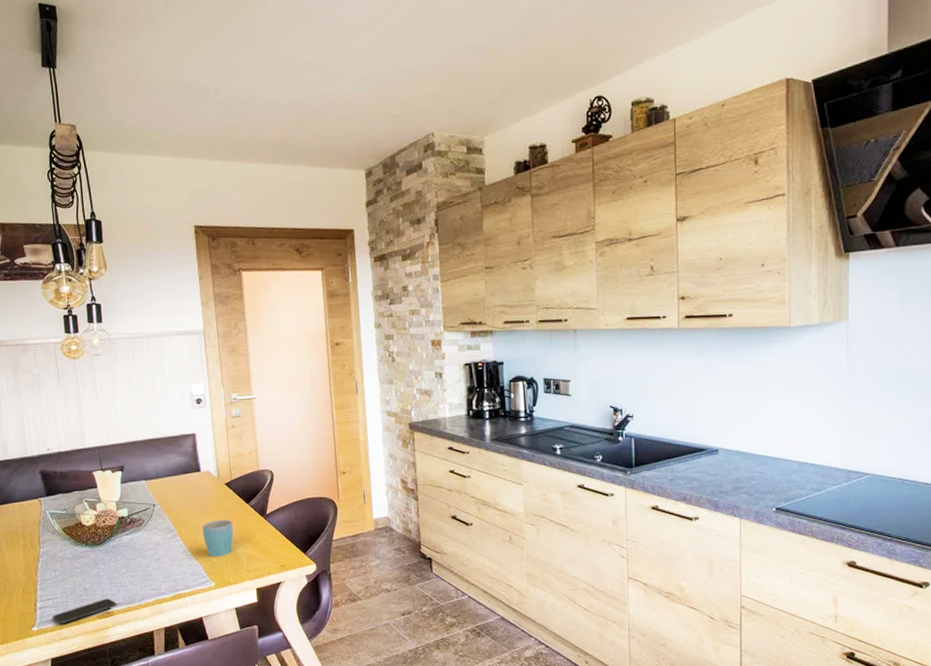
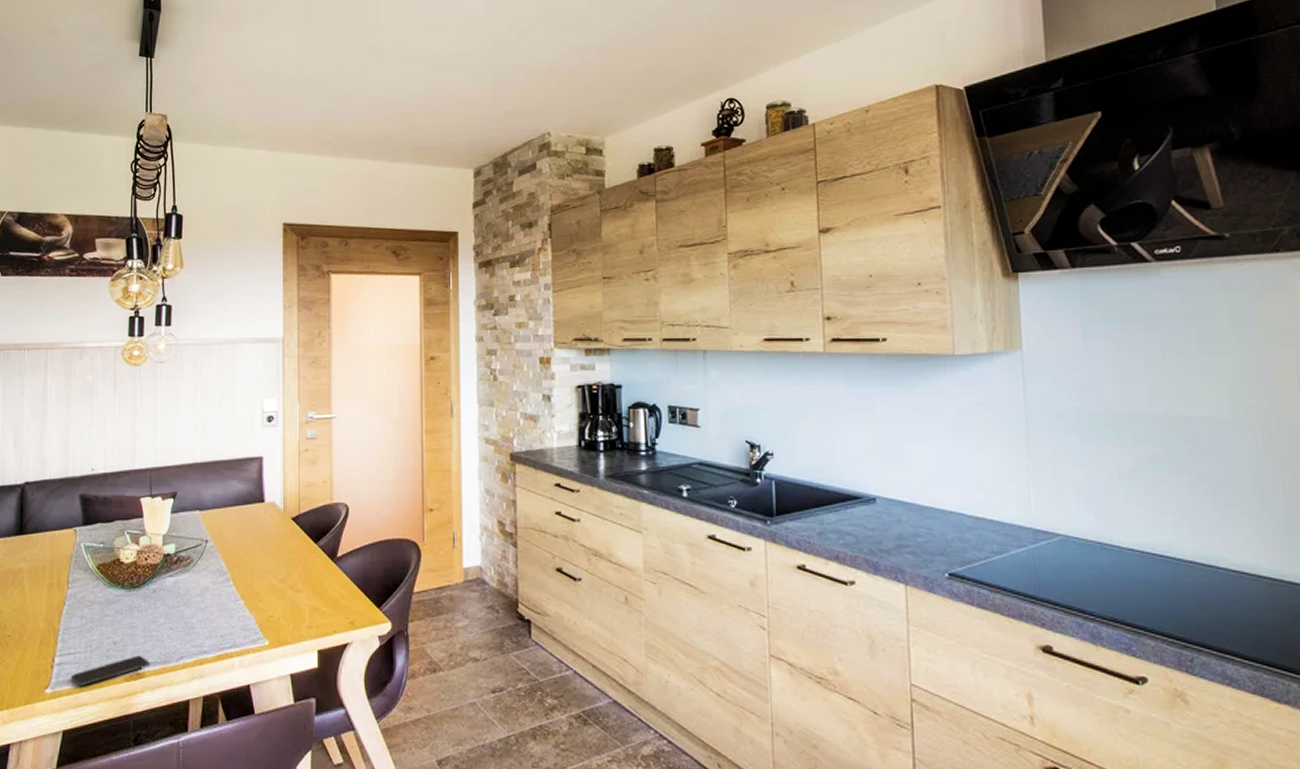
mug: present [202,519,234,558] -> none [260,561,296,609]

